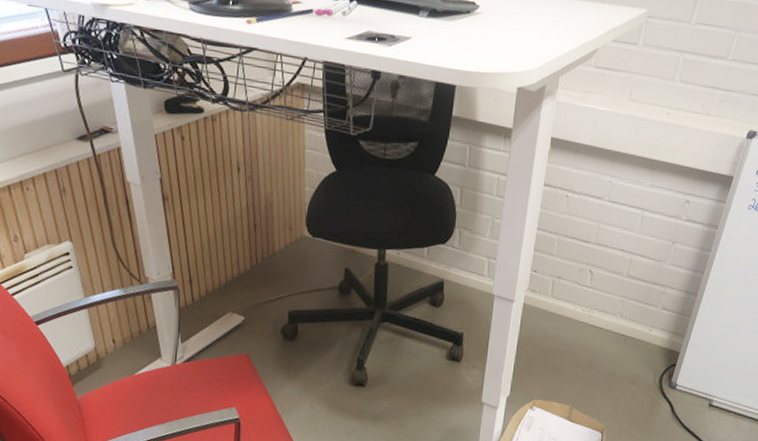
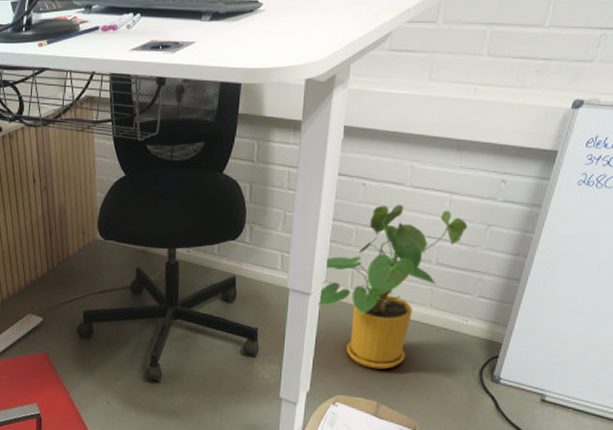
house plant: none [519,218,656,375] -> present [316,205,467,370]

